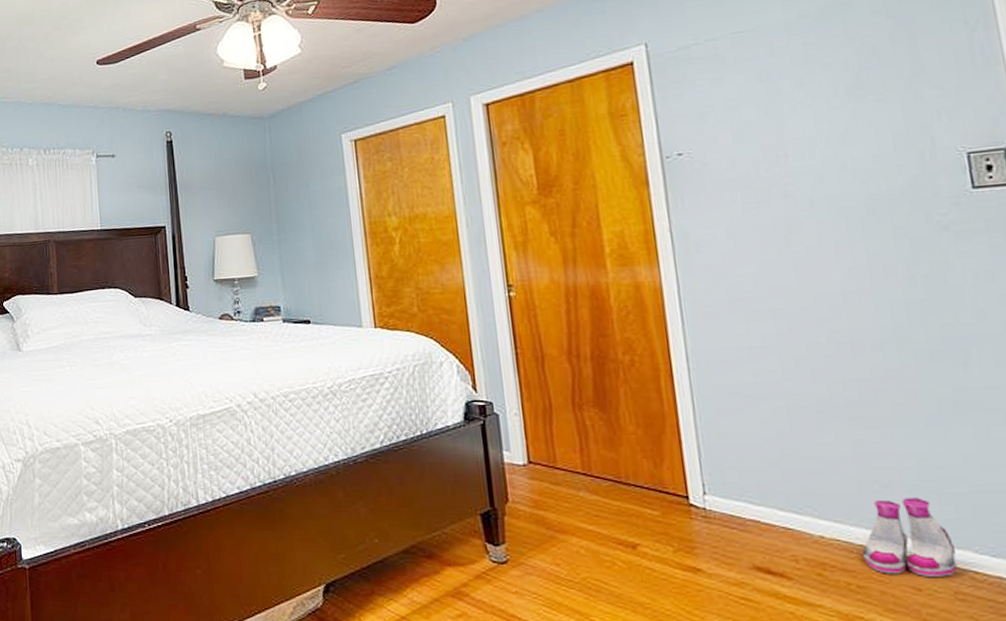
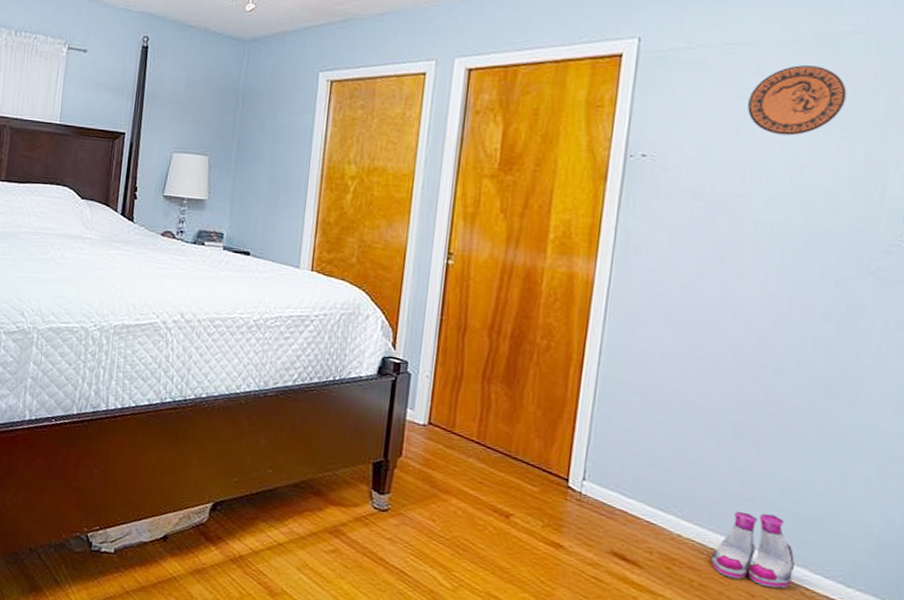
decorative plate: none [769,37,869,110] -> present [747,65,847,136]

